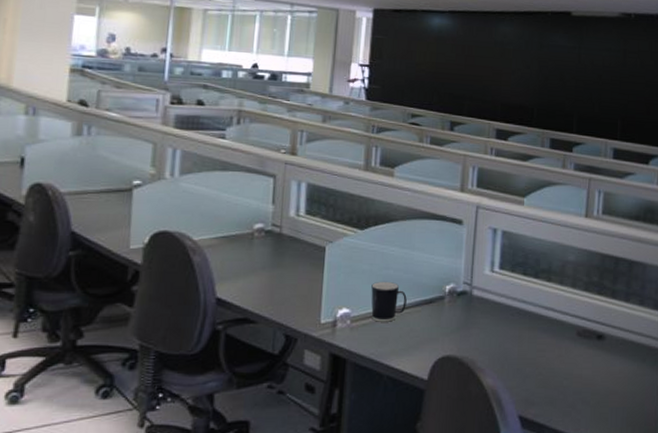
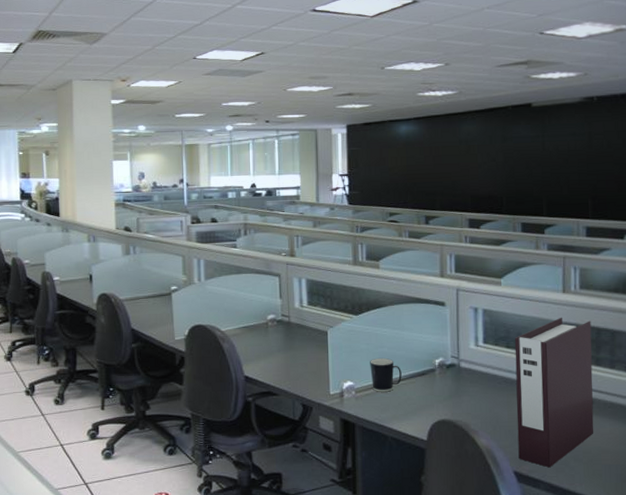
binder: none [525,243,611,411] -> present [514,317,594,468]

